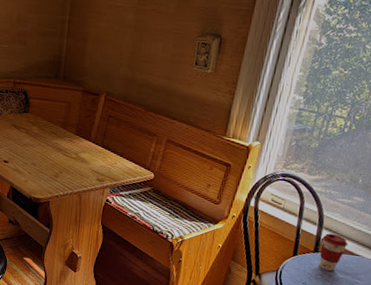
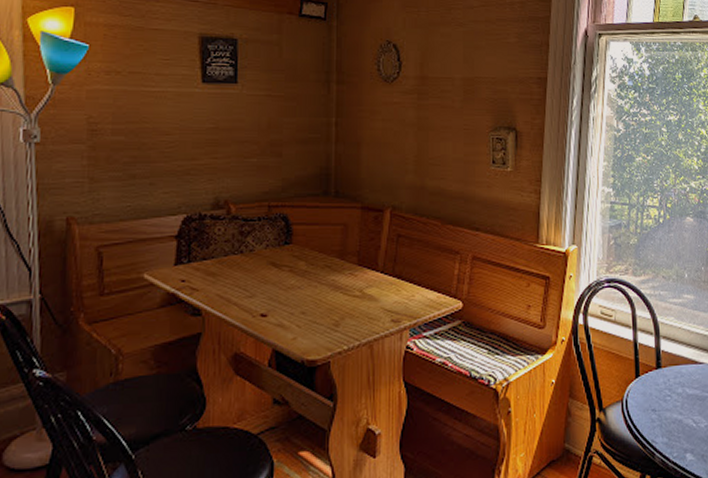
coffee cup: present [319,233,349,272] -> none [661,342,690,389]

